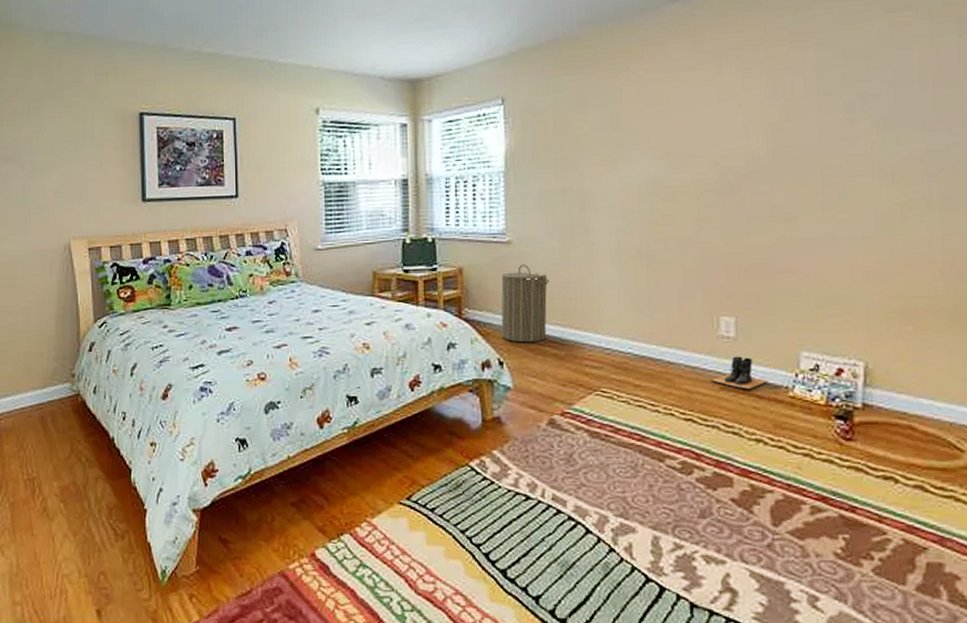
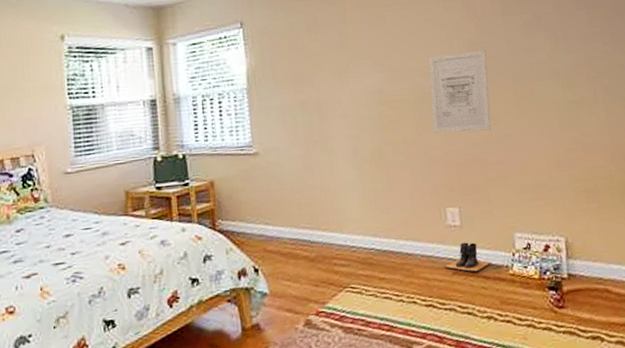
laundry hamper: present [501,264,549,343] -> none [251,174,297,249]
wall art: none [714,136,791,233] -> present [428,49,491,133]

